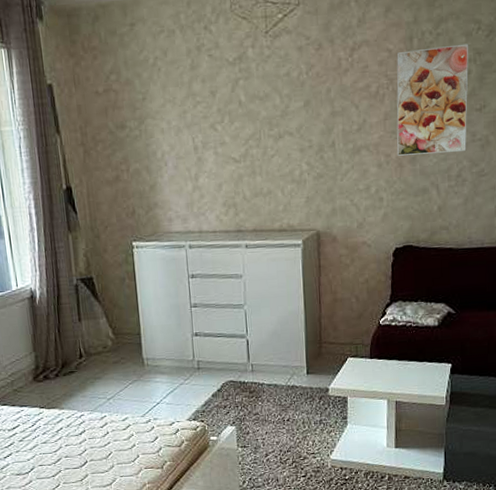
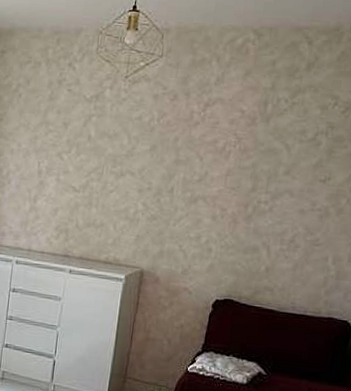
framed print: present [396,43,469,156] -> none [233,114,323,218]

